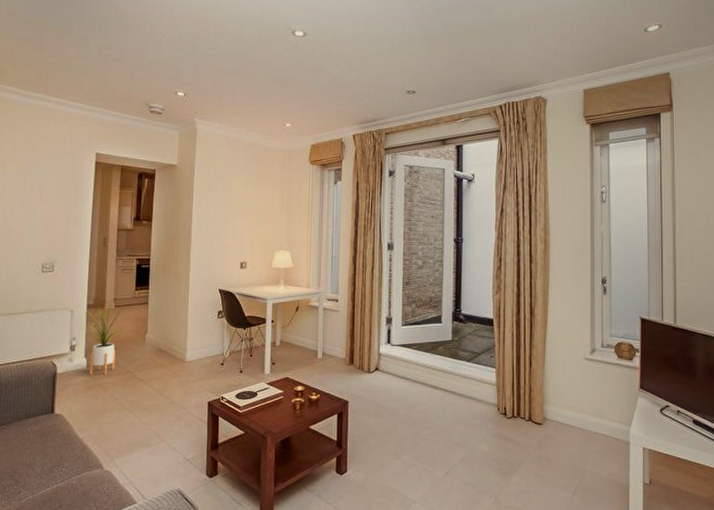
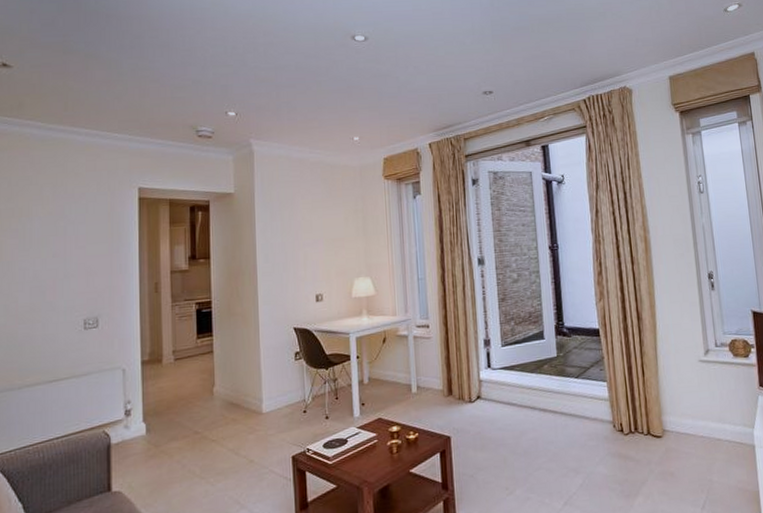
house plant: present [86,305,125,375] -> none [141,359,187,442]

